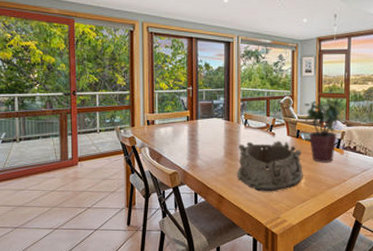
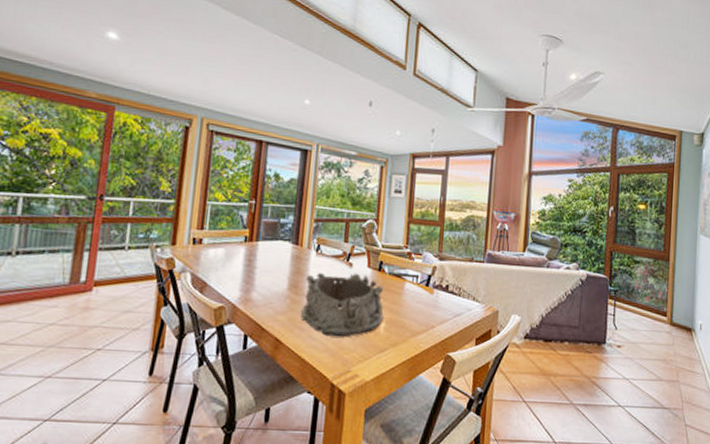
potted plant: present [304,98,340,163] -> none [390,226,433,304]

